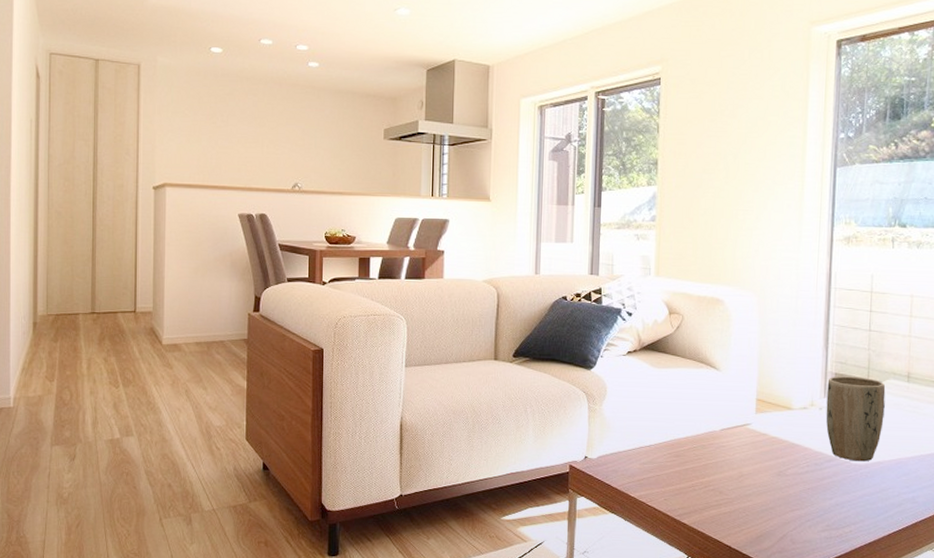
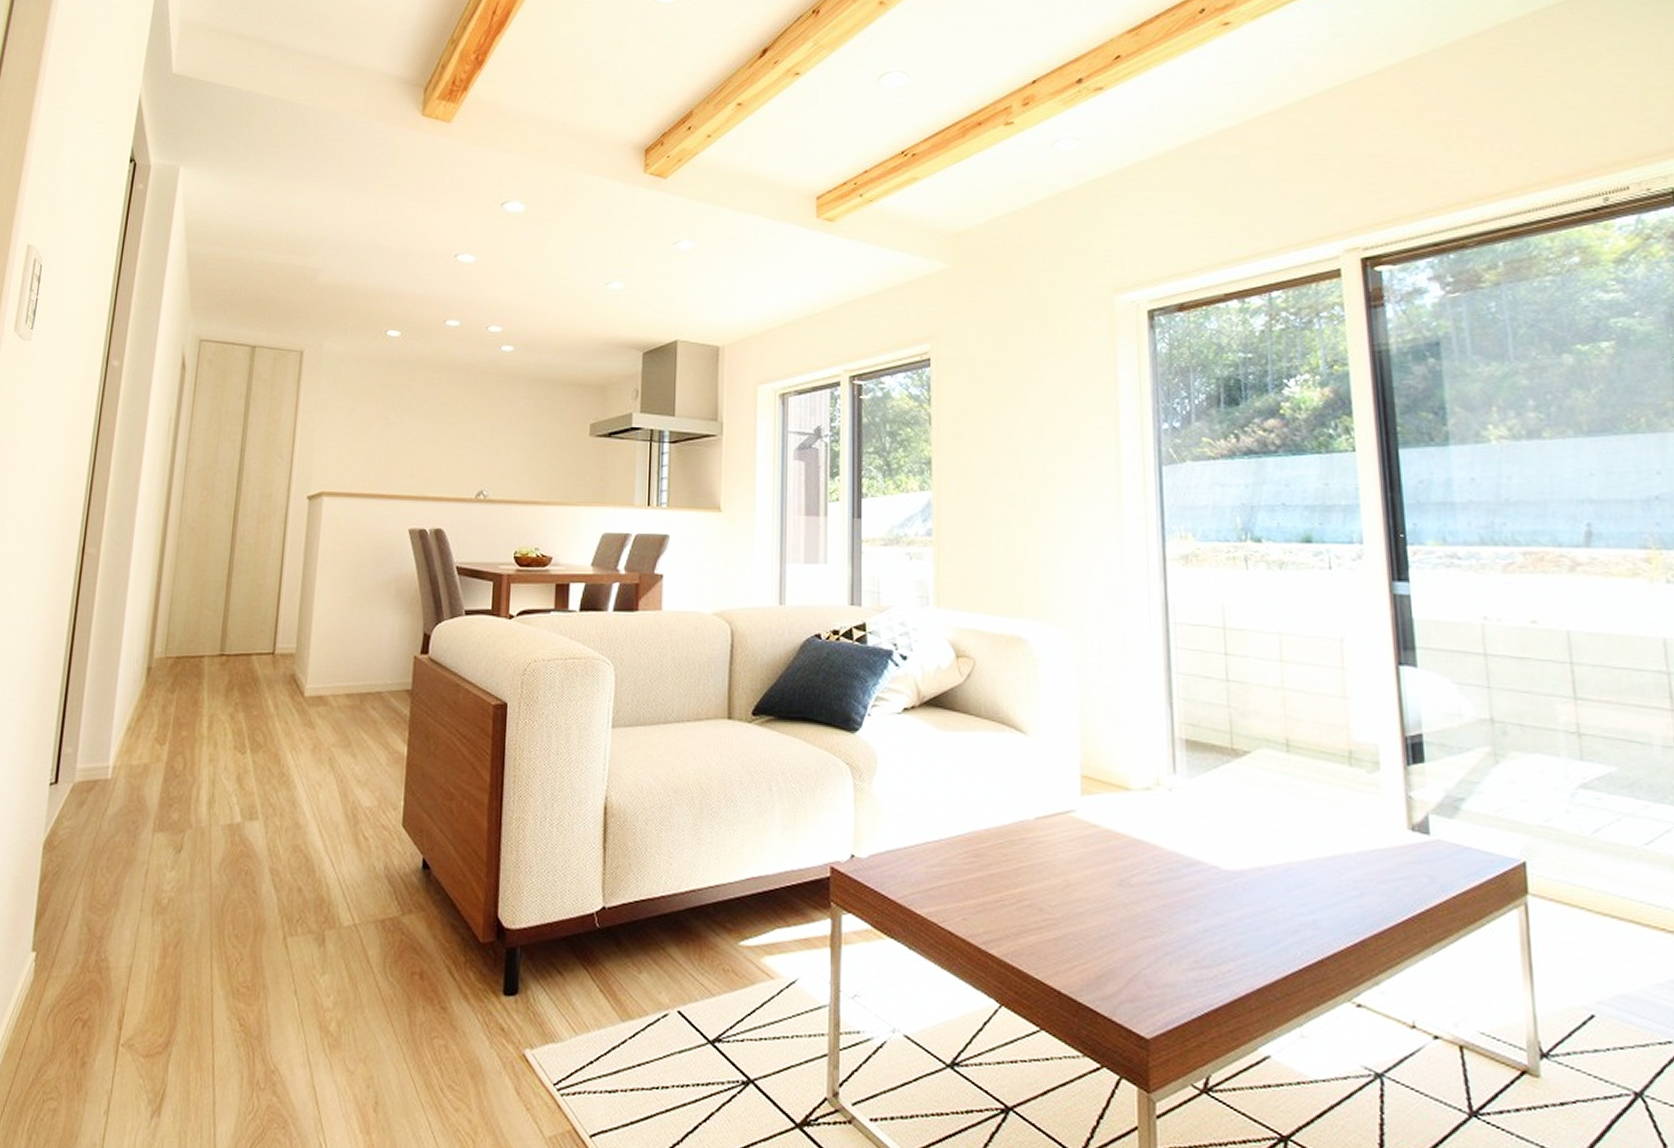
plant pot: present [826,376,886,462] -> none [1176,743,1260,867]

